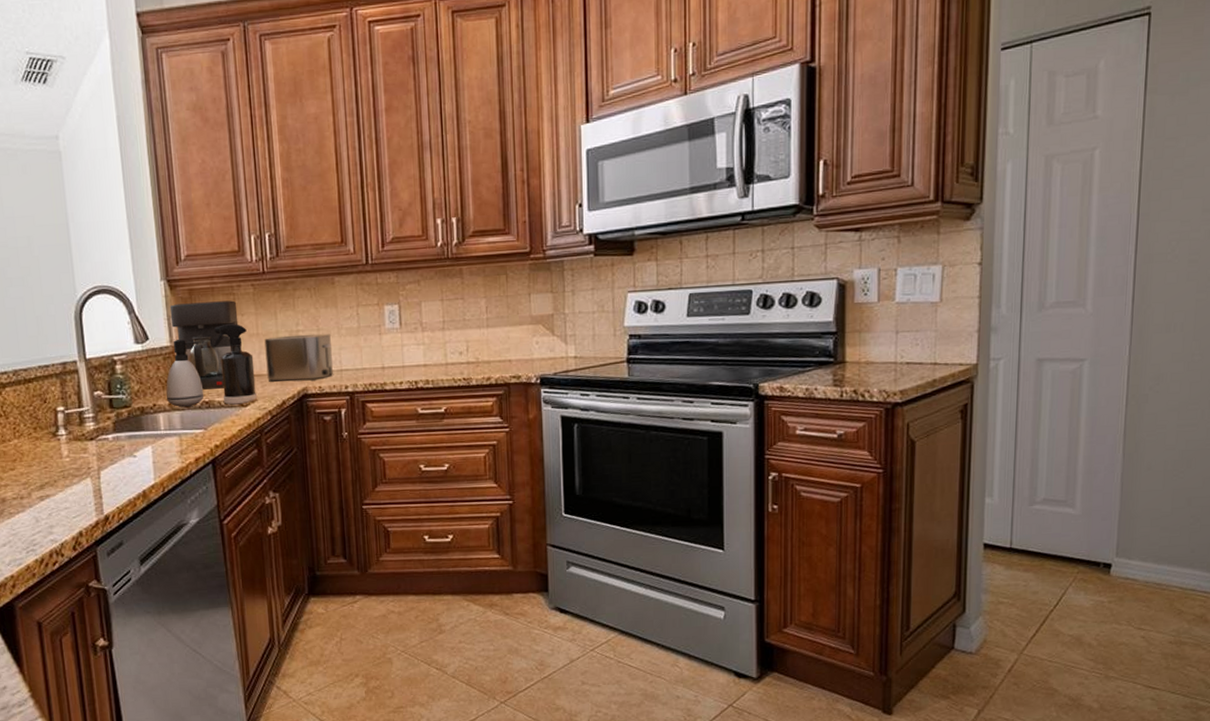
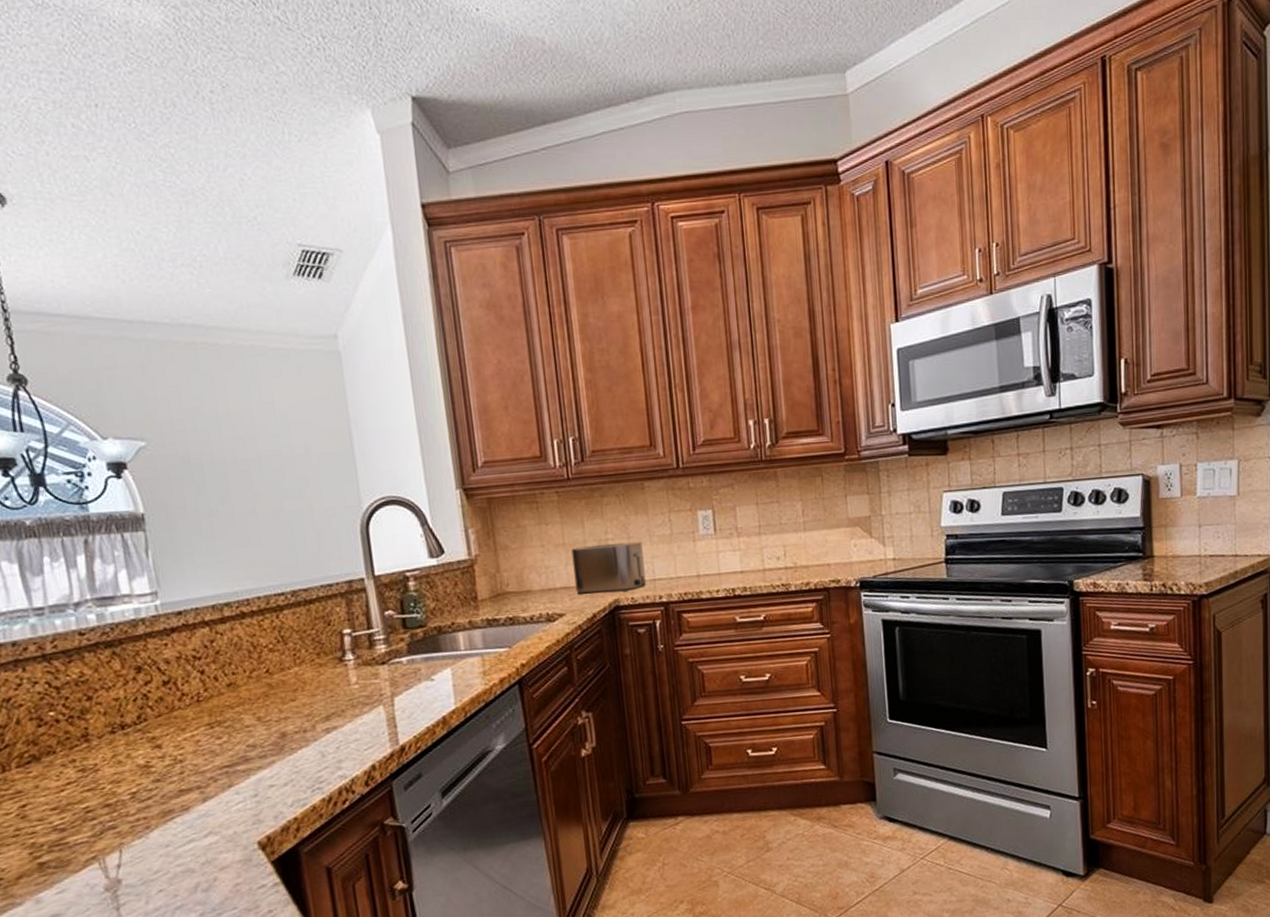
soap dispenser: present [166,339,204,408] -> none [465,552,508,626]
coffee maker: present [170,300,239,390] -> none [467,509,543,605]
spray bottle: present [213,324,257,404] -> none [516,534,565,620]

